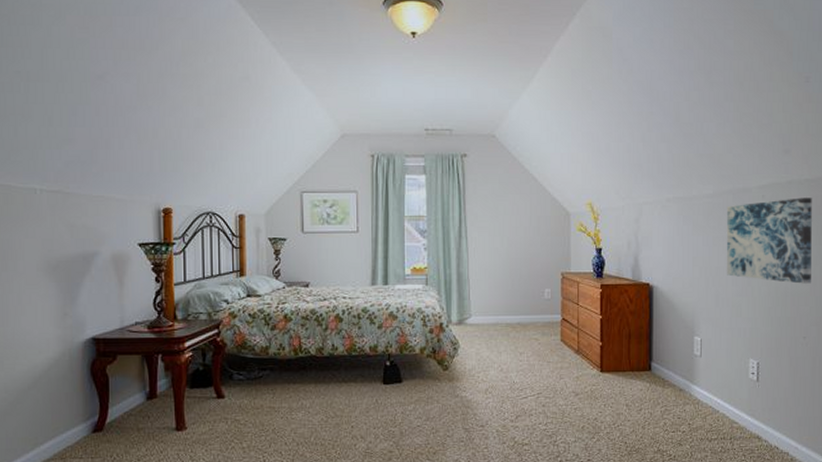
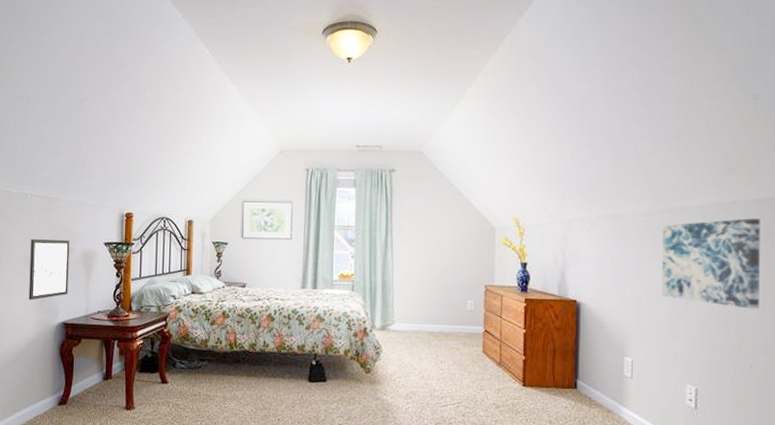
wall art: none [45,241,96,314] -> present [28,238,70,300]

